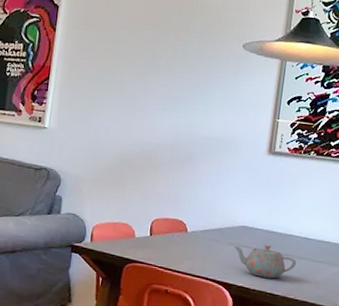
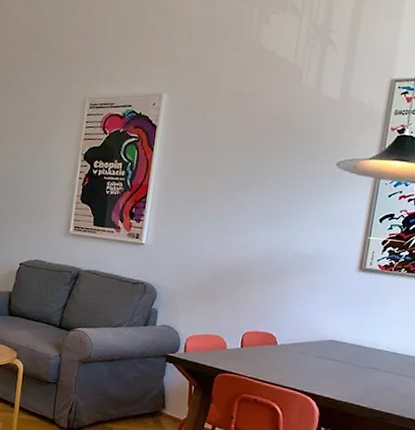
teapot: present [233,244,297,279] -> none [321,358,384,391]

